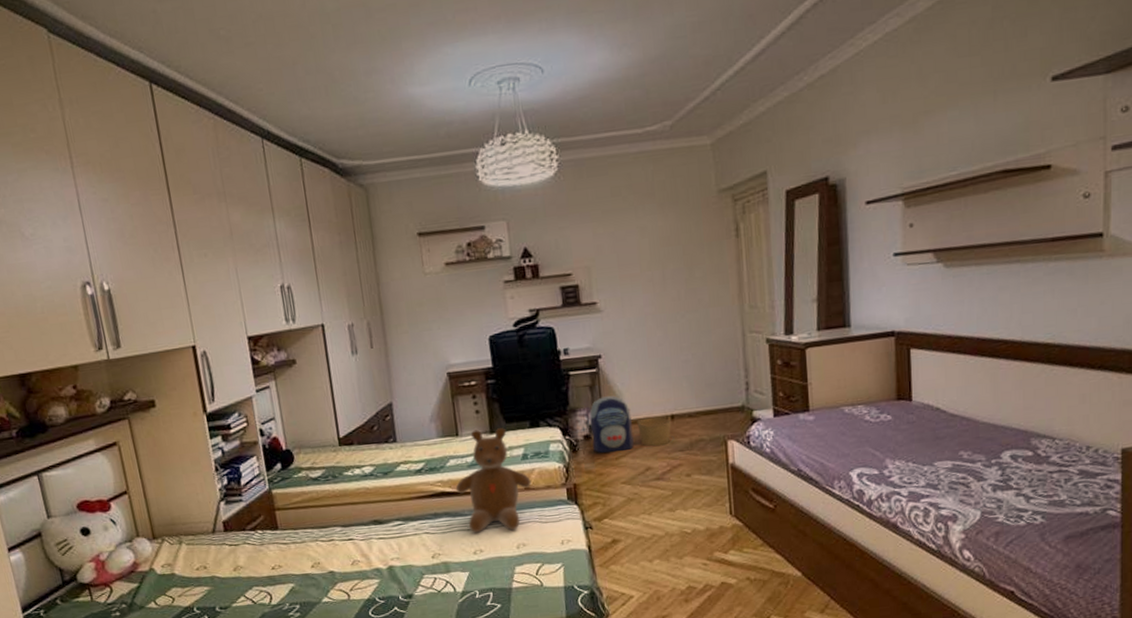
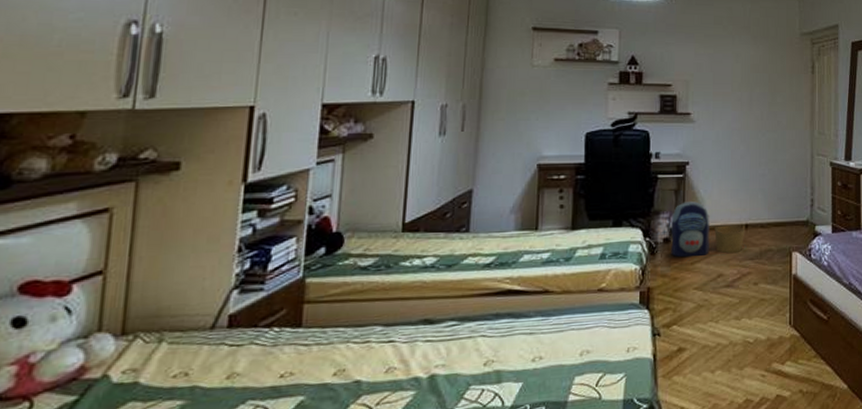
stuffed bear: present [455,428,532,533] -> none [524,225,606,338]

